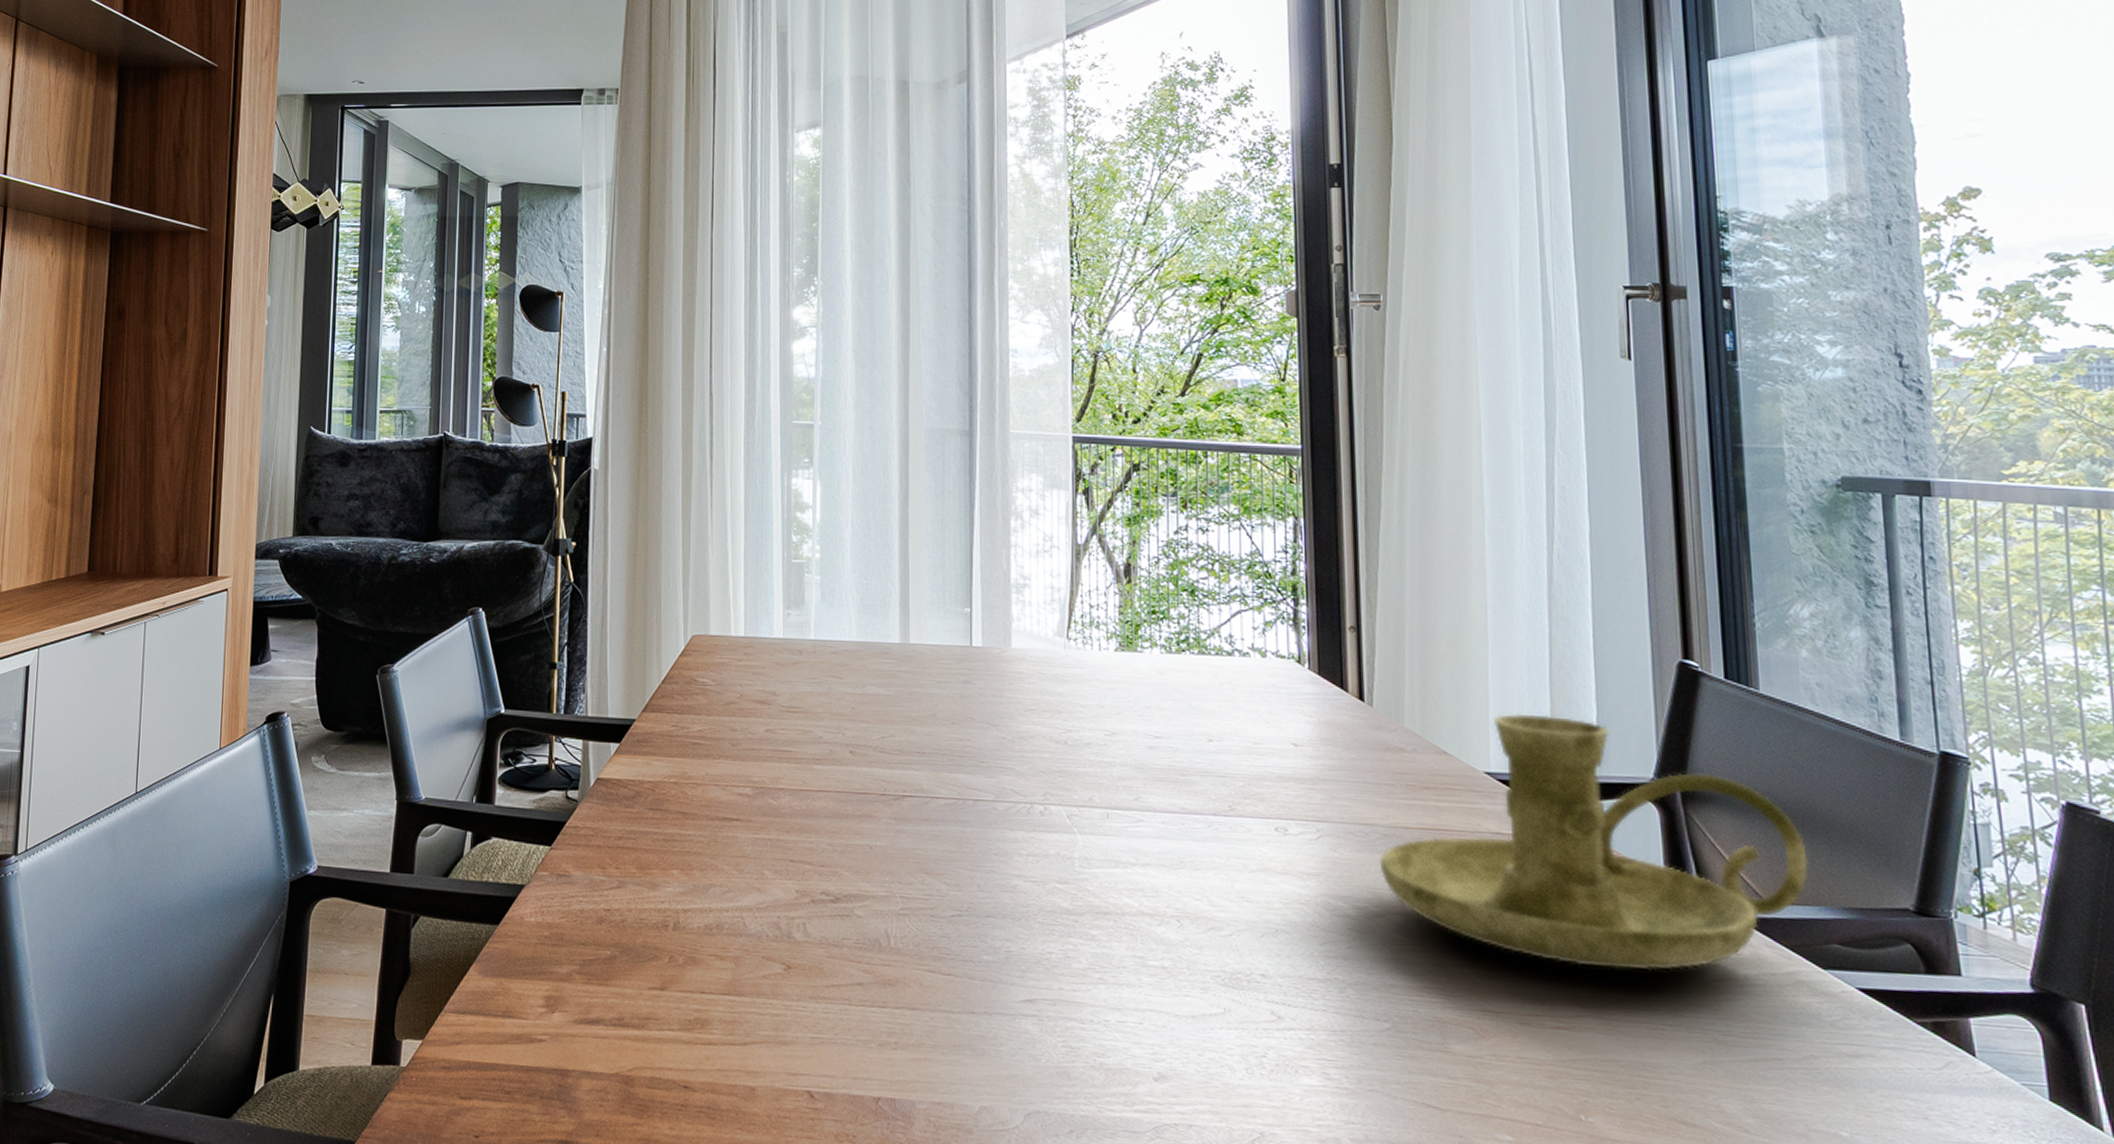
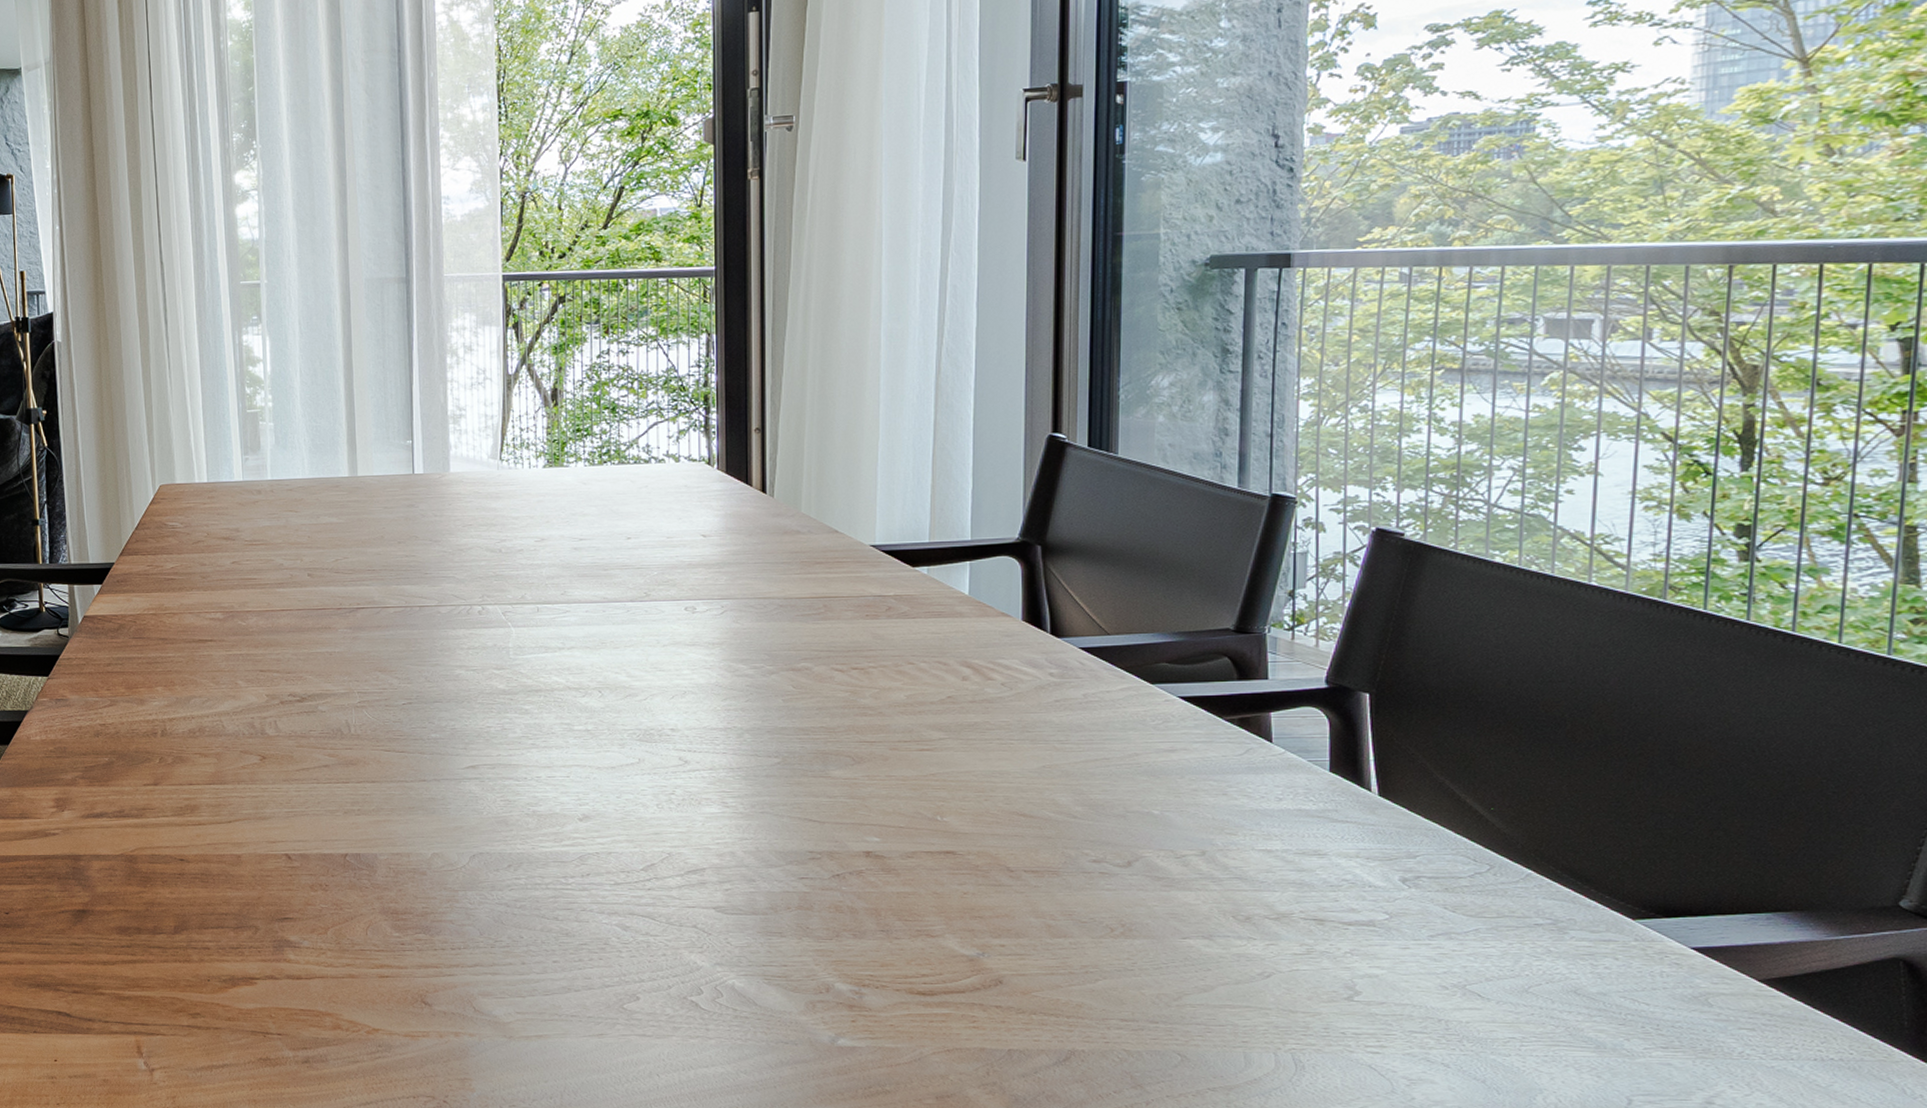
candle holder: present [1379,713,1809,971] -> none [775,491,1147,699]

